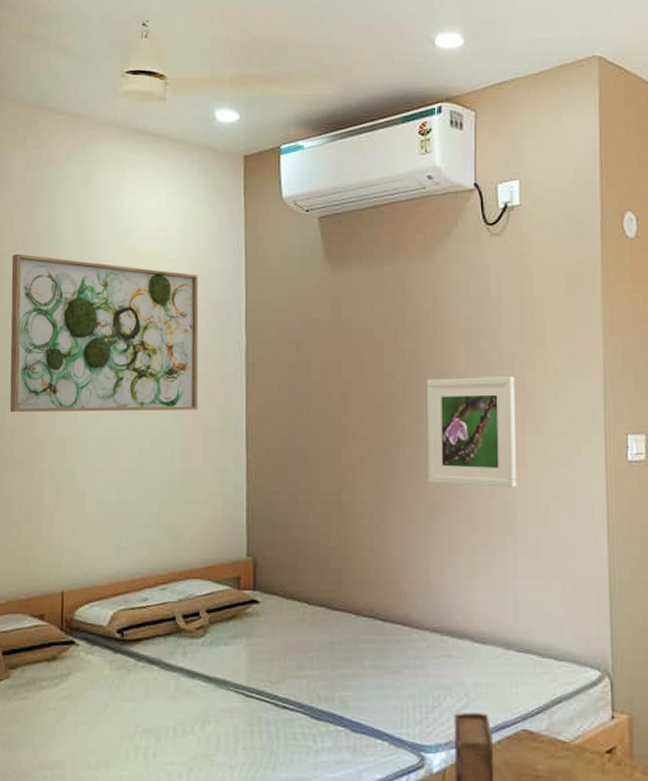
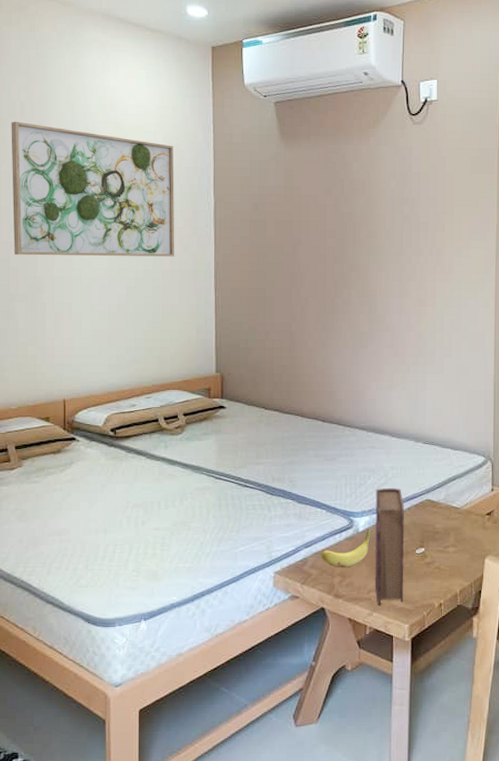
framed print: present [427,376,517,487] -> none [360,236,429,322]

